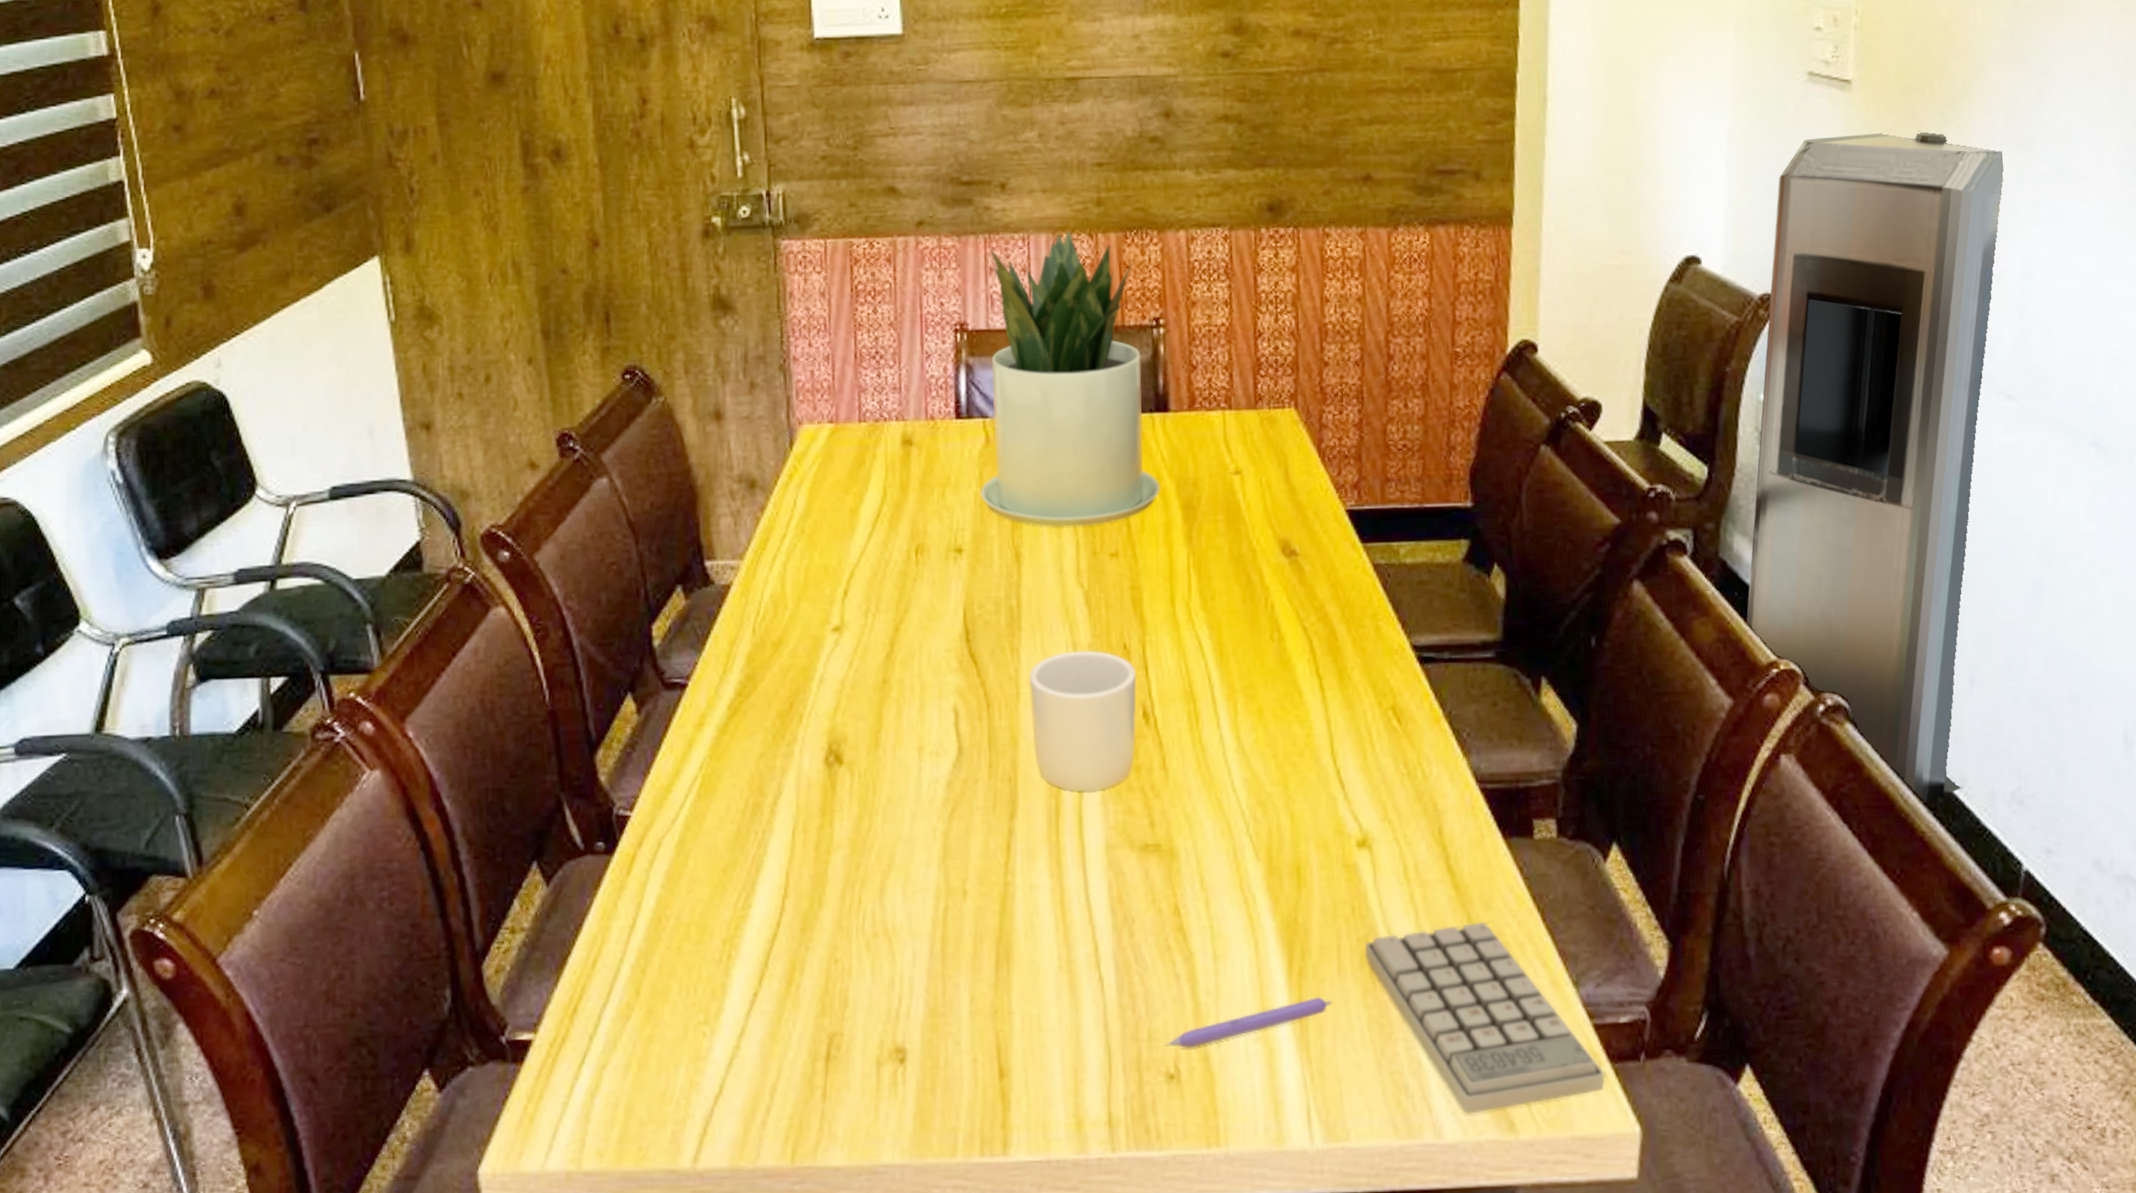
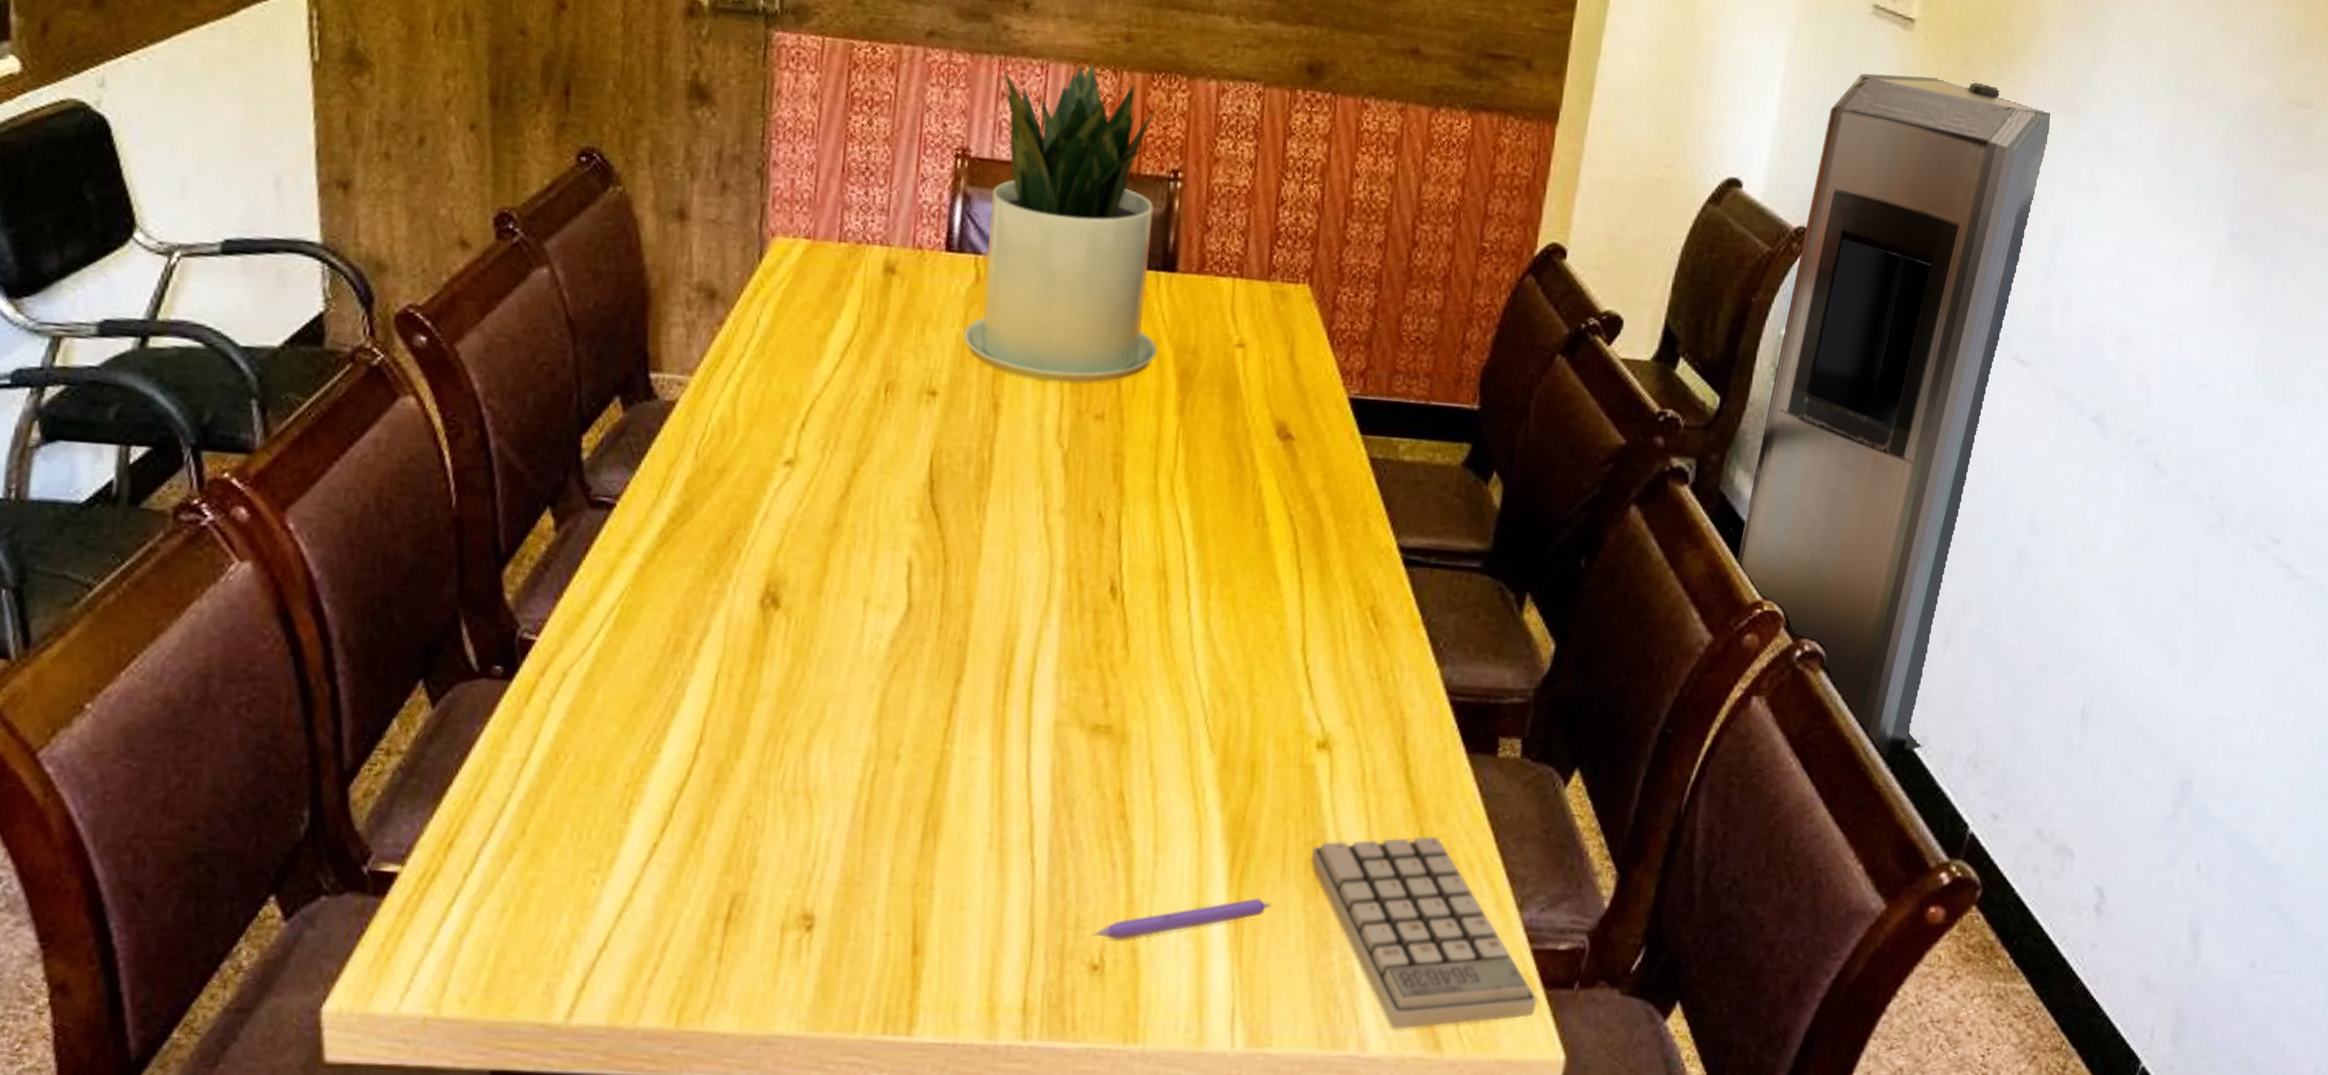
mug: present [1028,650,1137,792] -> none [989,514,1109,664]

